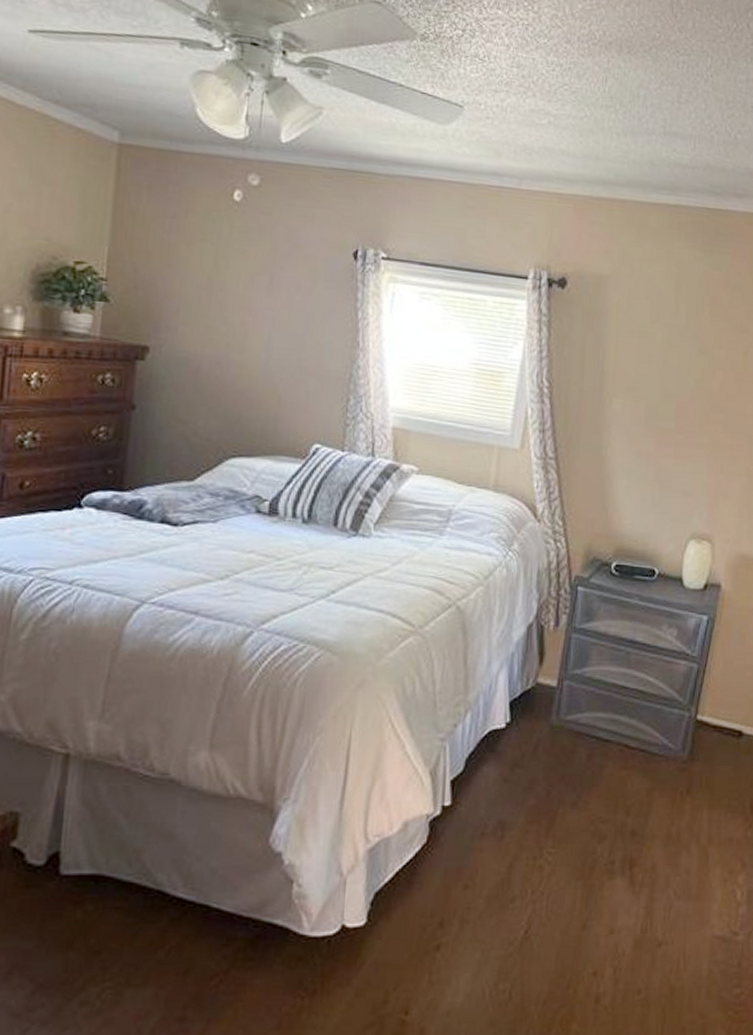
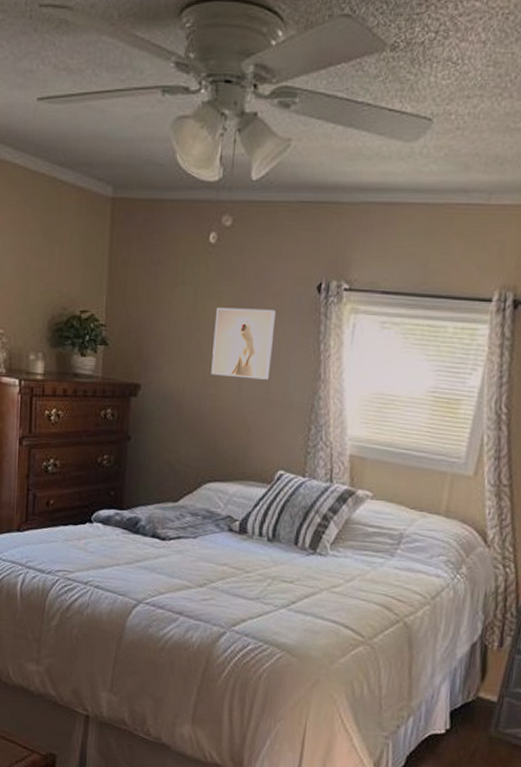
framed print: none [235,267,308,346] -> present [211,307,275,380]

